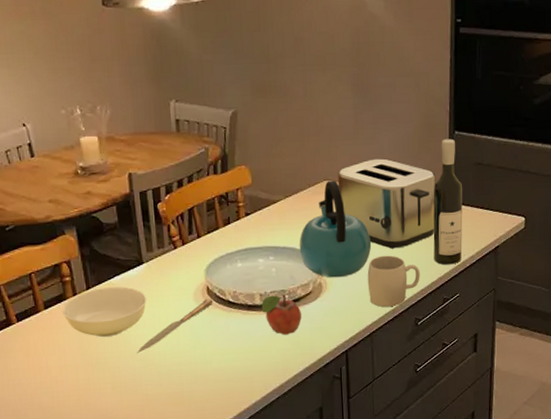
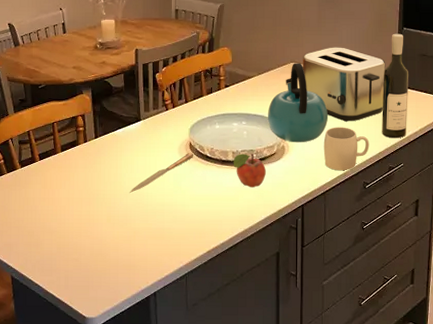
bowl: present [62,287,147,337] -> none [75,138,141,177]

